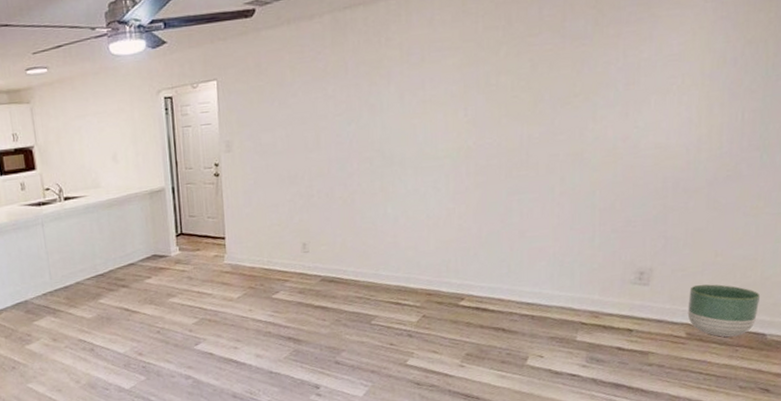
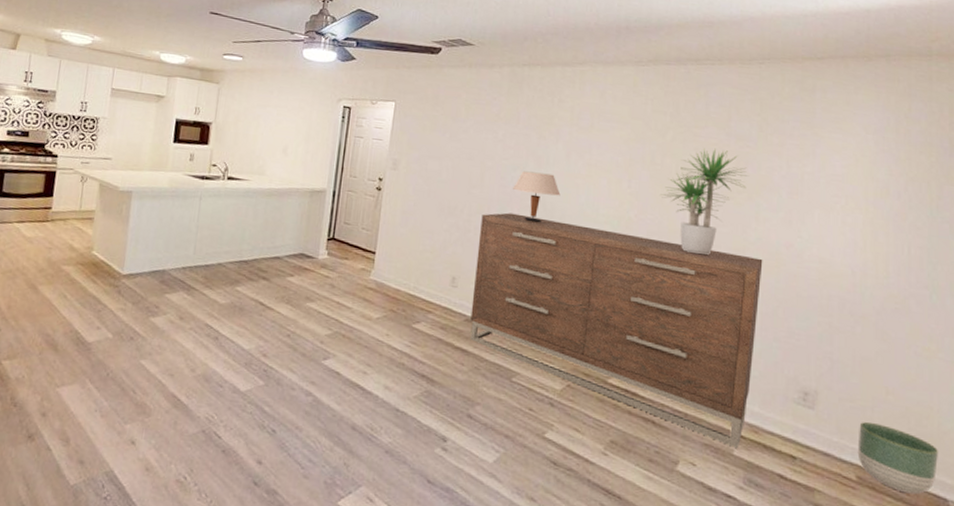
dresser: none [323,157,601,335] -> present [470,212,763,449]
table lamp: none [350,120,398,173] -> present [513,171,561,223]
potted plant: none [497,54,584,168] -> present [660,148,748,256]

